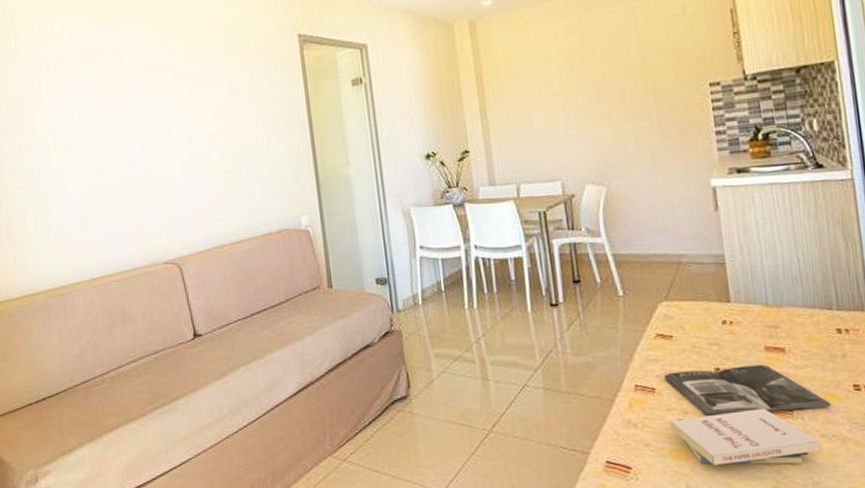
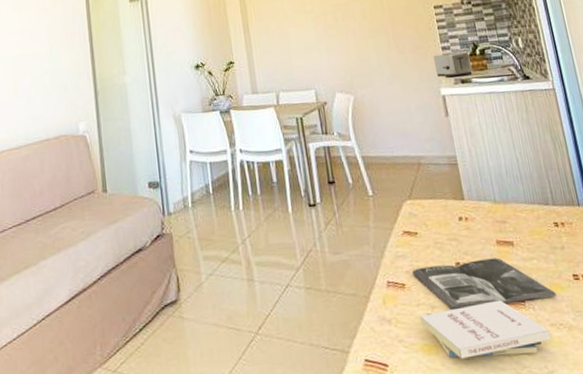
toaster: none [704,136,752,167] -> present [433,51,473,78]

